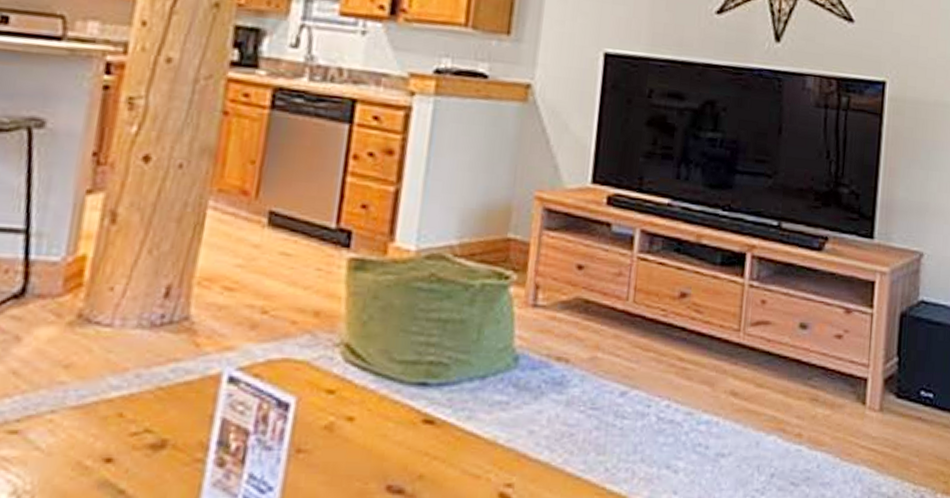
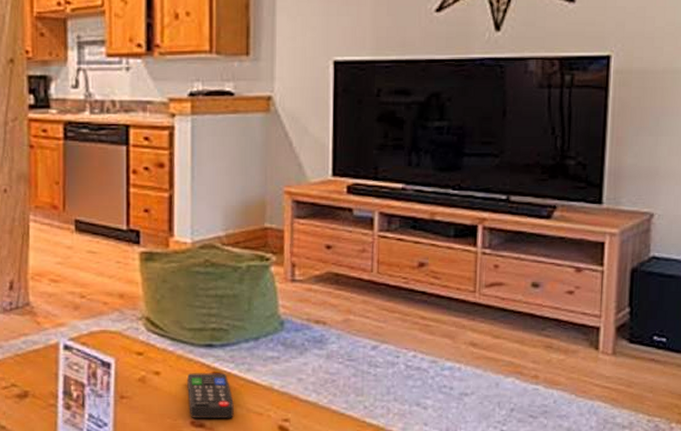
remote control: none [386,420,446,482] -> present [187,373,234,418]

